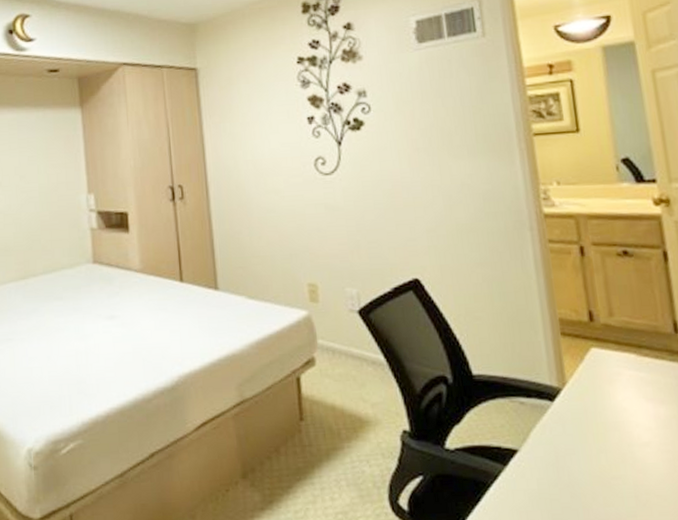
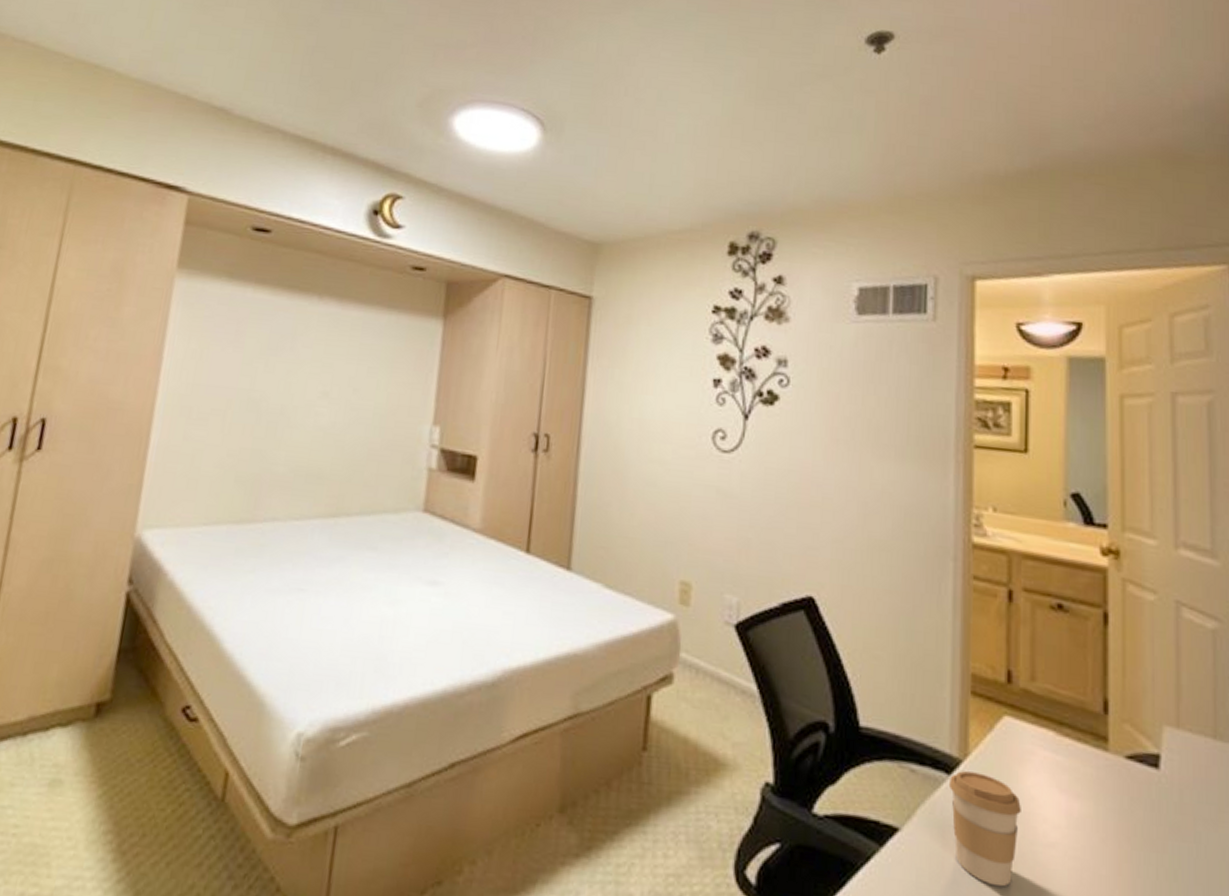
coffee cup: none [553,396,617,483] -> present [948,771,1021,887]

